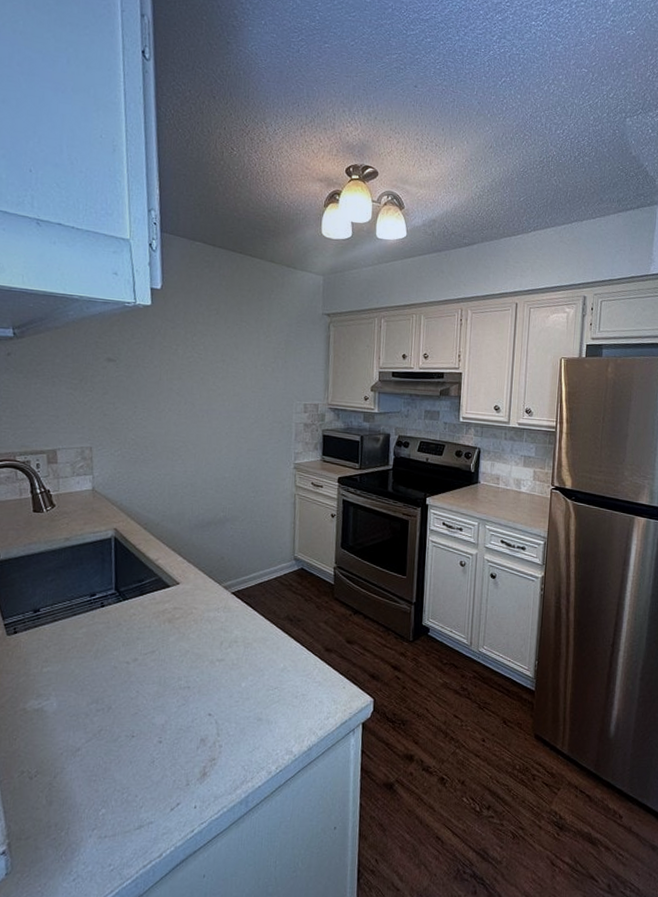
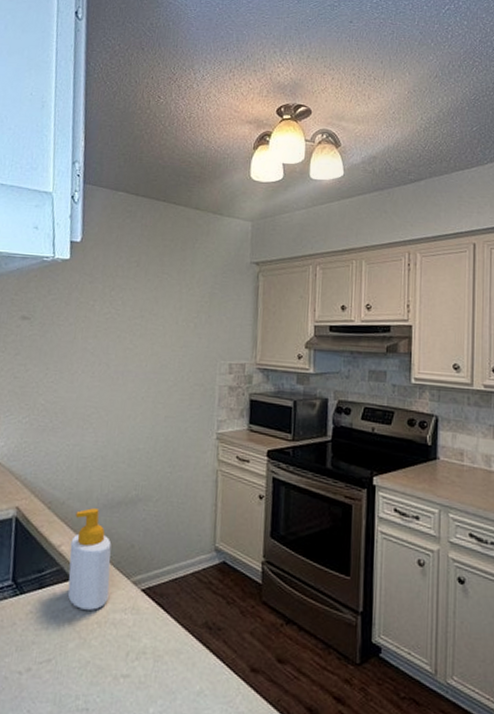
soap bottle: none [166,528,204,611] -> present [67,508,112,610]

